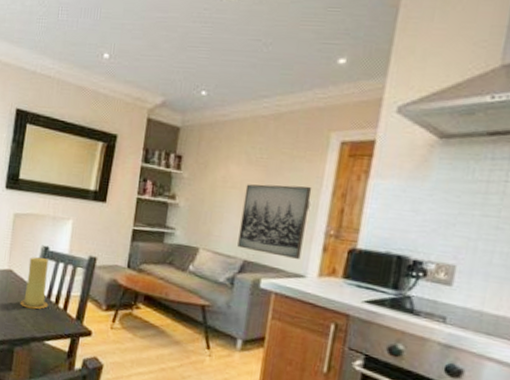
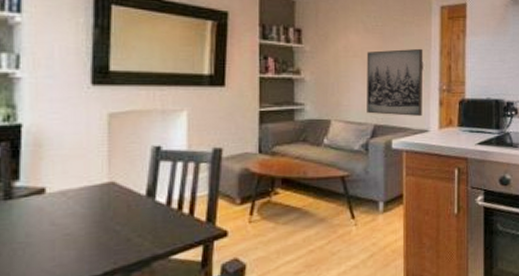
candle: present [21,257,48,309] -> none [132,160,170,223]

